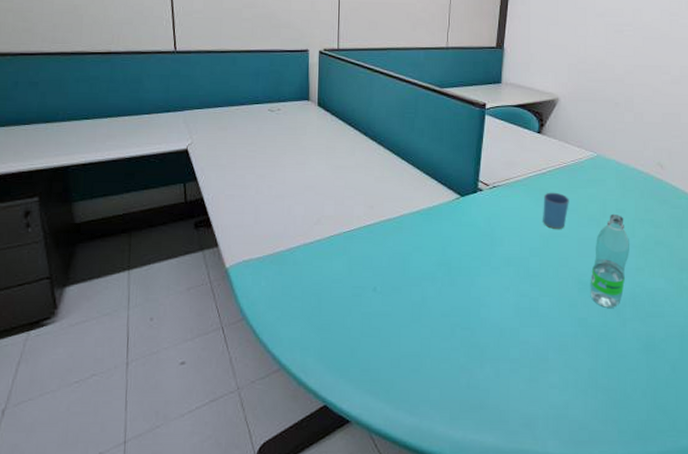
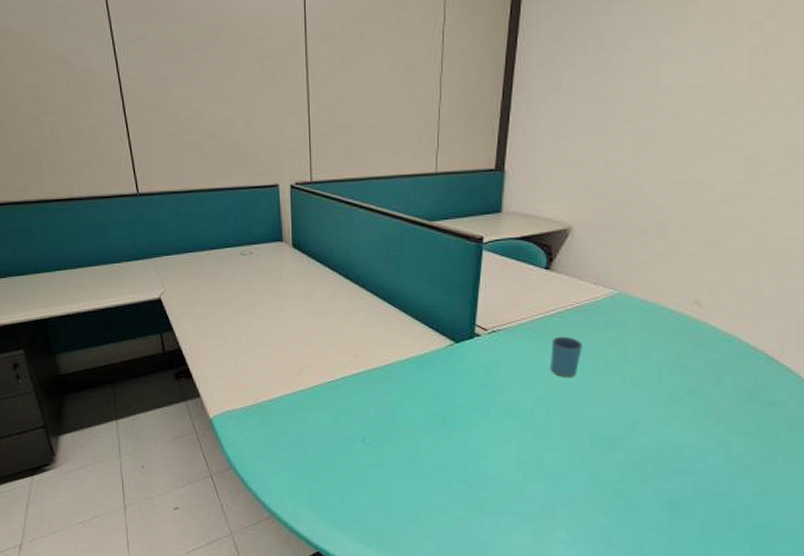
bottle: present [590,213,630,308] -> none [605,359,656,463]

